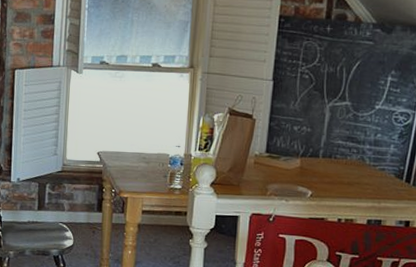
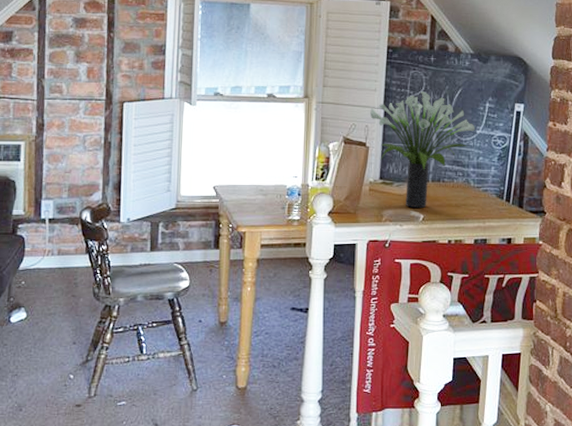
potted plant: none [258,63,374,185] -> present [370,91,475,209]

